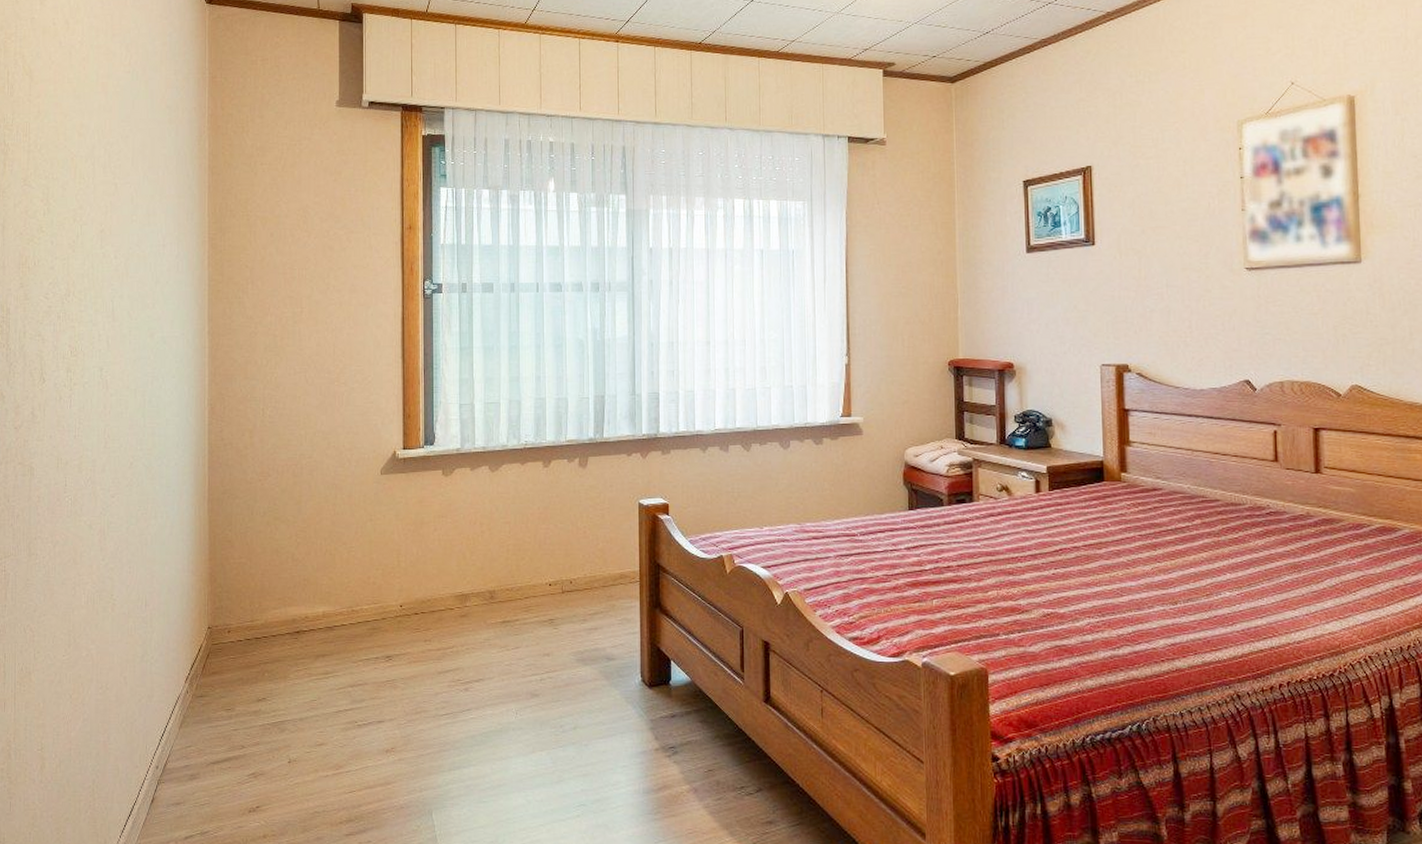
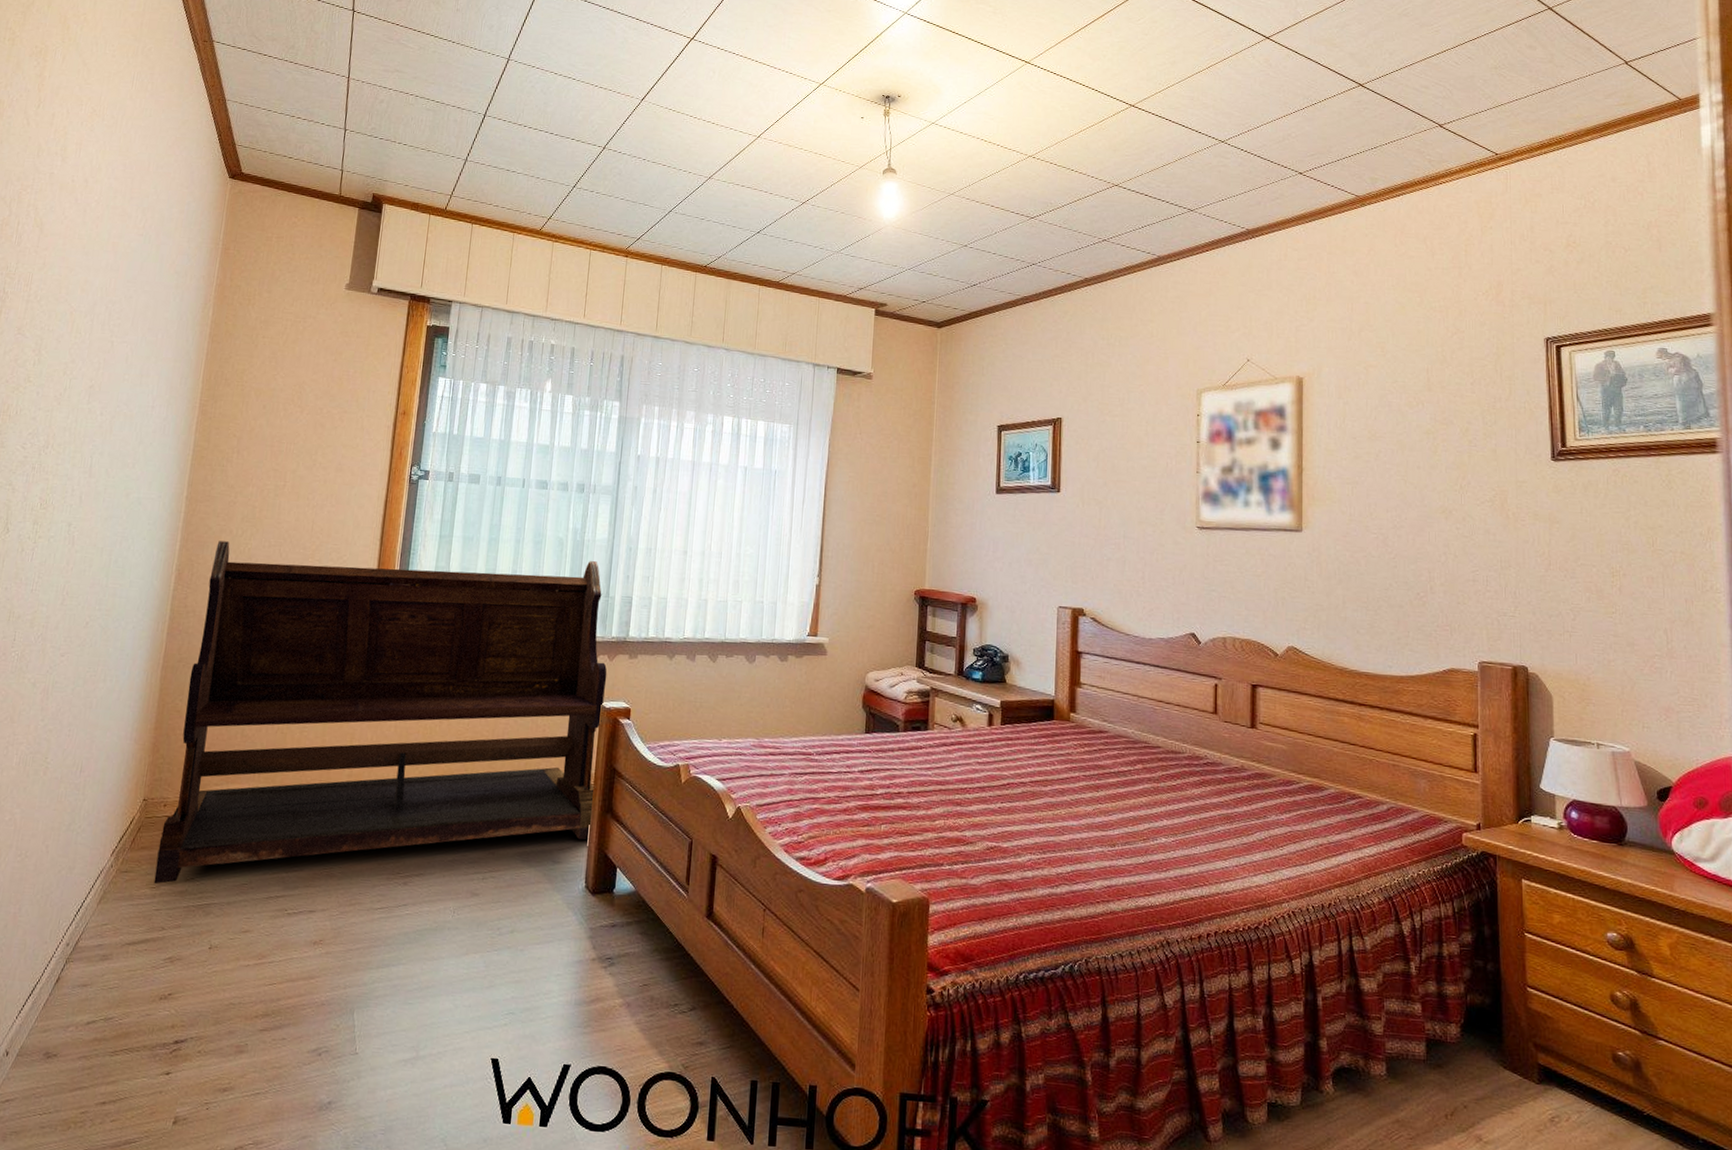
bench: none [228,360,642,706] -> present [153,541,607,885]

